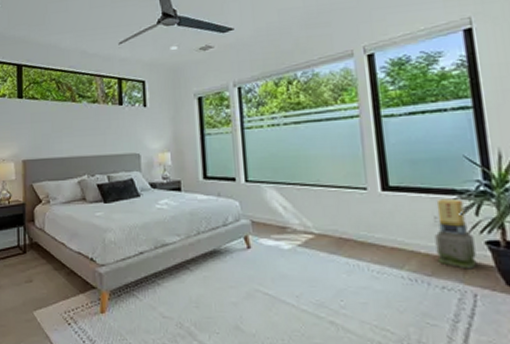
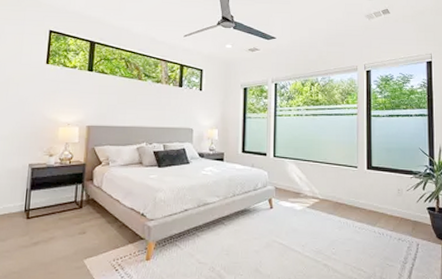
lantern: present [434,198,477,270] -> none [397,177,421,227]

